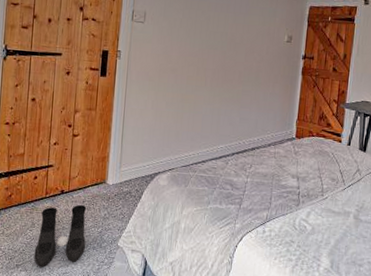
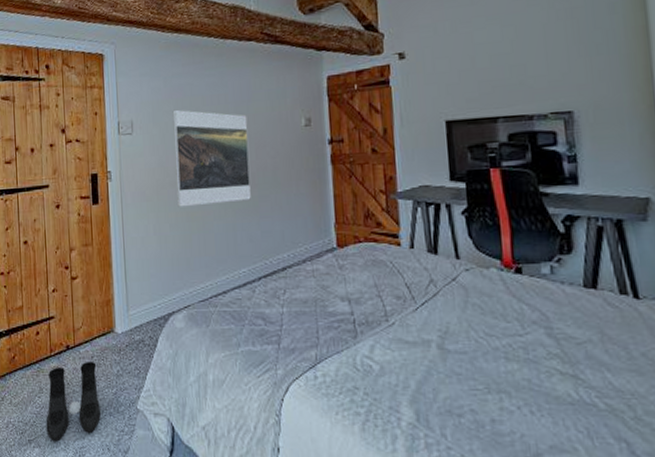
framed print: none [175,9,243,93] -> present [172,109,251,207]

